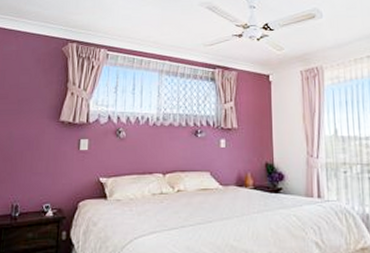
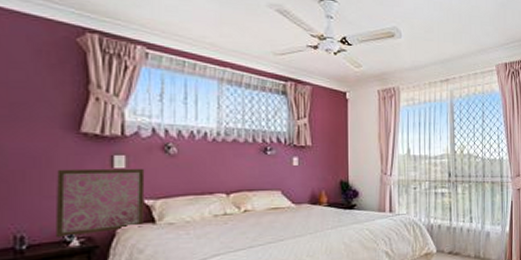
wall art: none [37,150,102,208] -> present [55,168,145,238]

